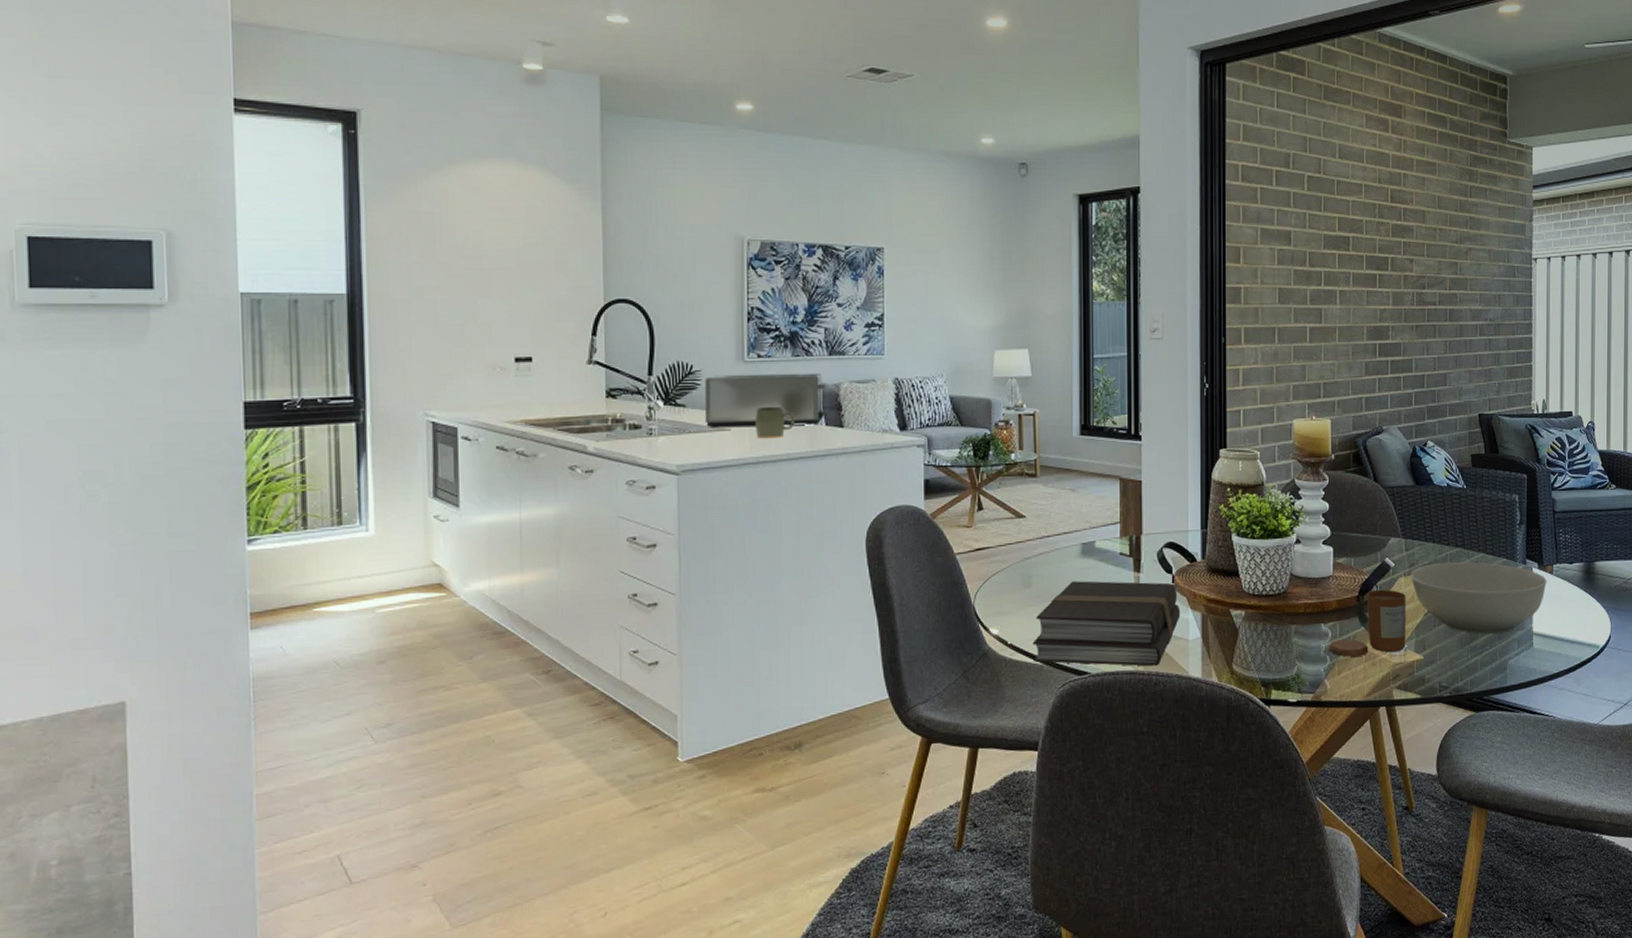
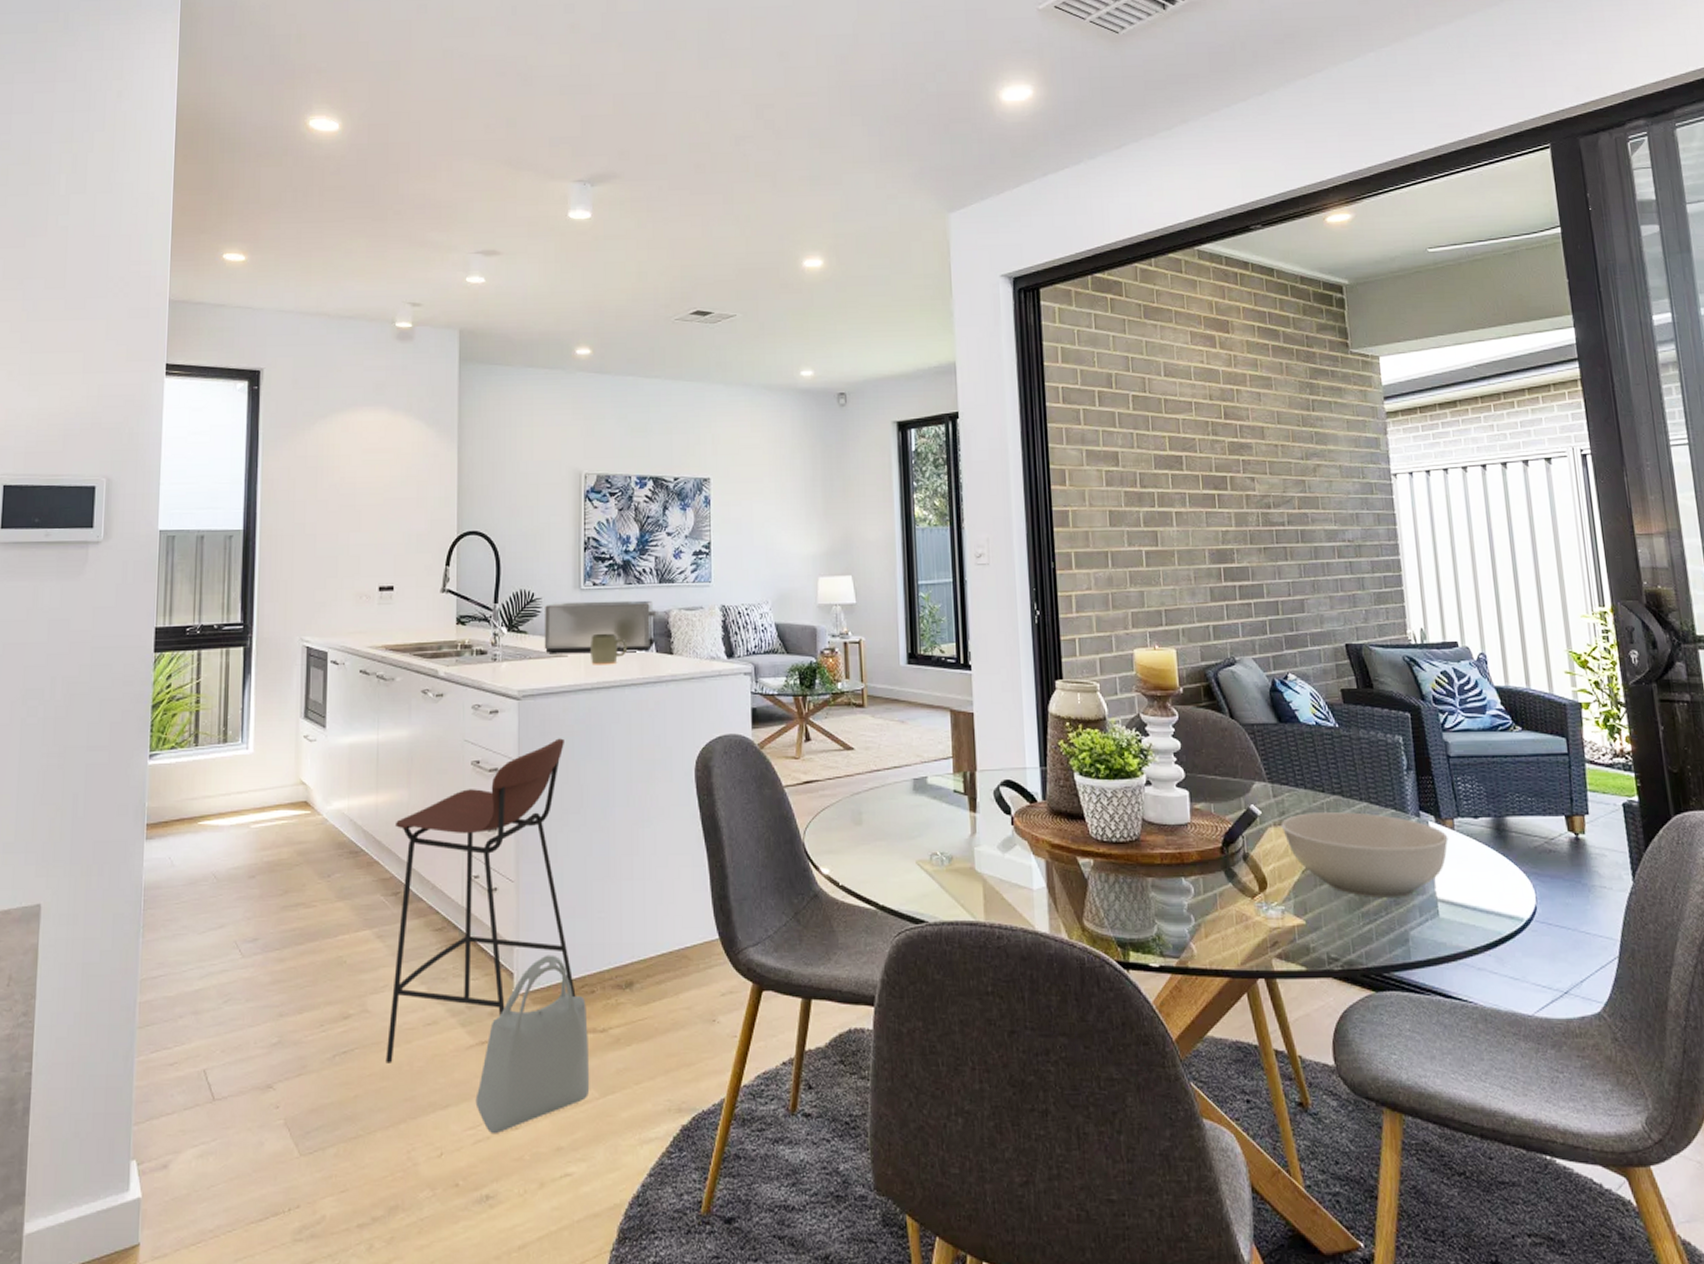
bar stool: none [542,513,743,835] -> present [386,738,576,1063]
handbag: none [640,722,759,892] -> present [475,954,590,1134]
book: present [1032,580,1181,667] -> none [865,819,1023,917]
candle: present [1329,589,1406,657] -> none [1192,840,1283,917]

